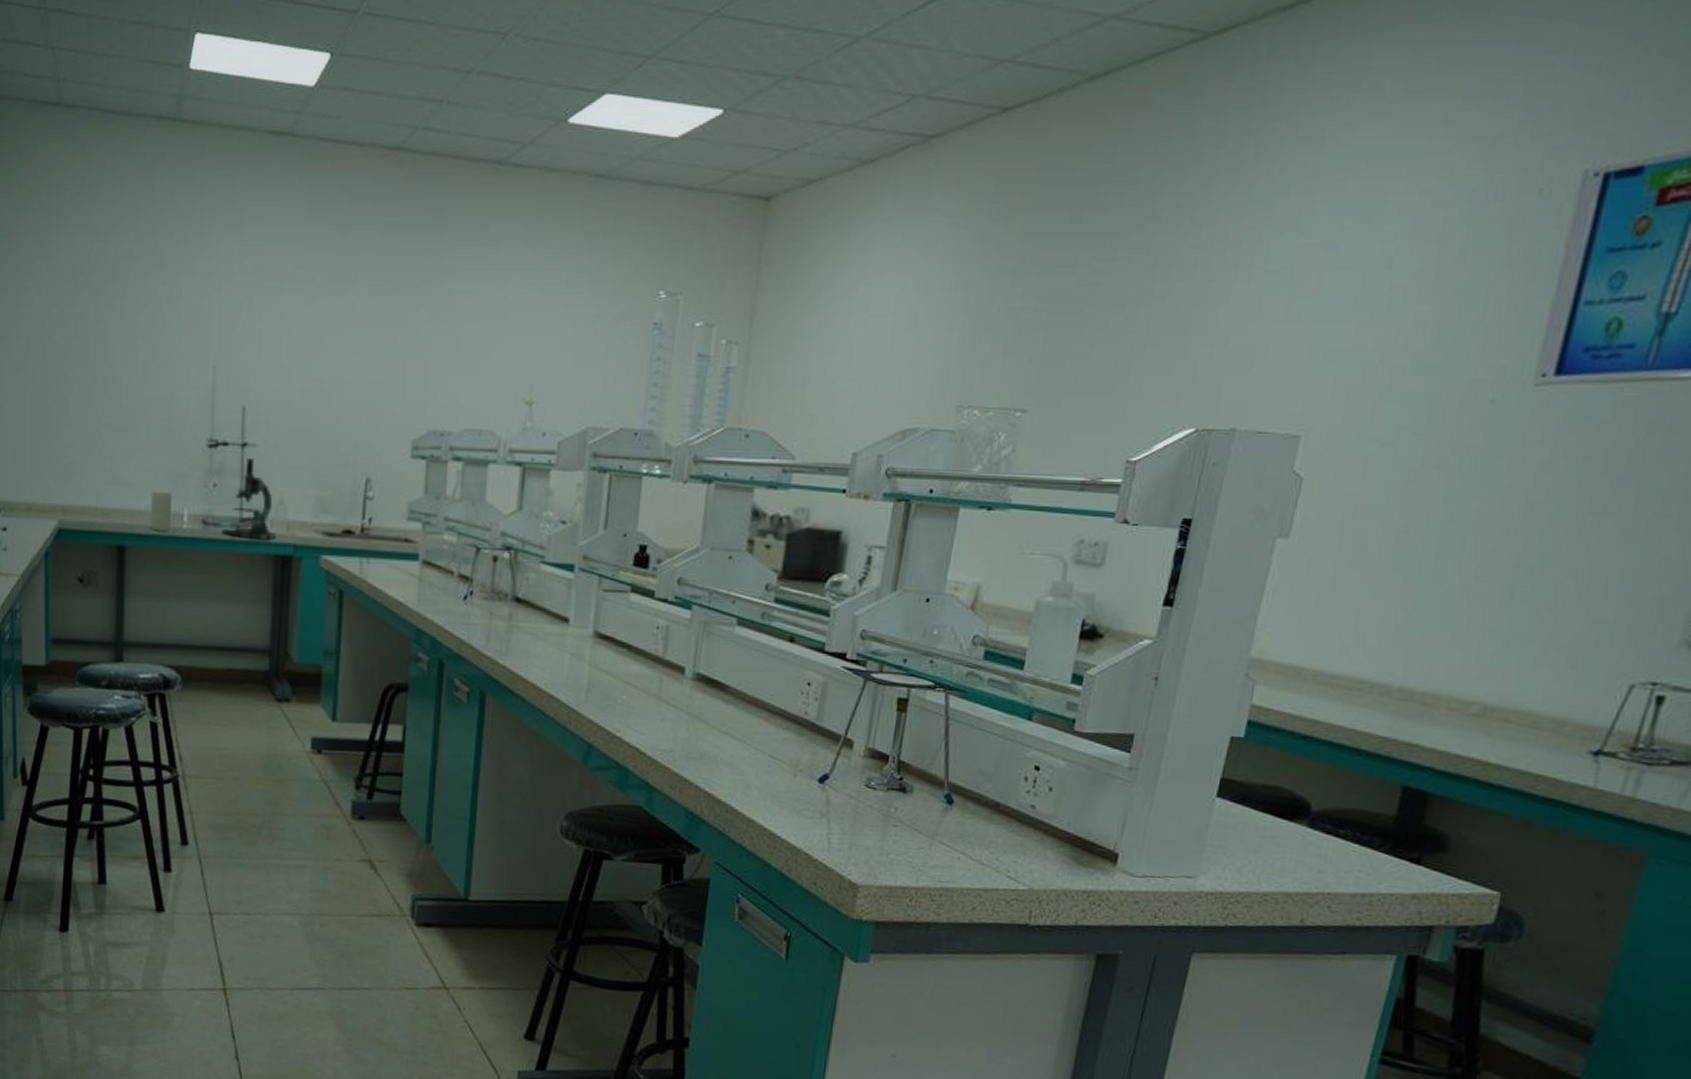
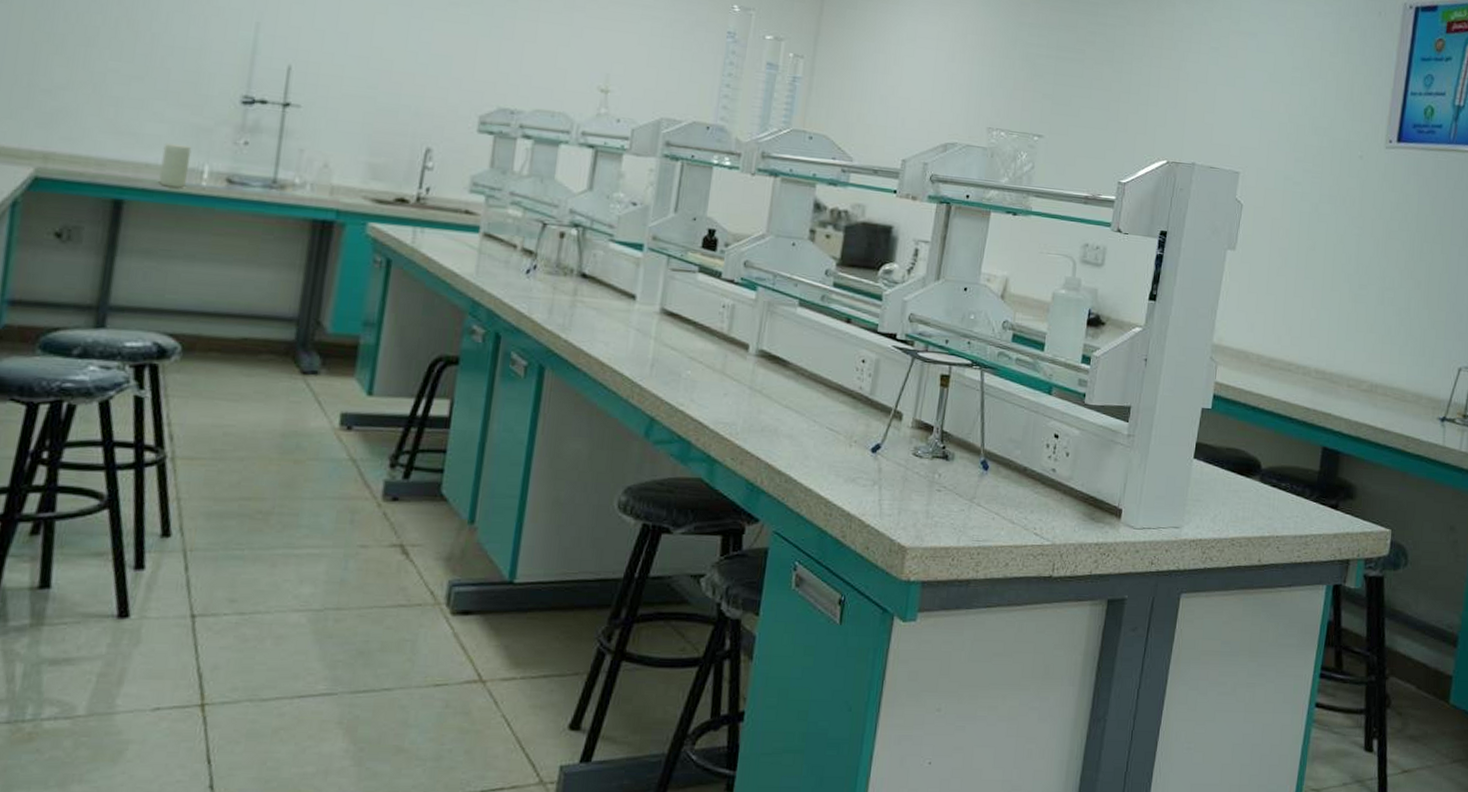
microscope: present [222,458,277,540] -> none [250,118,317,204]

